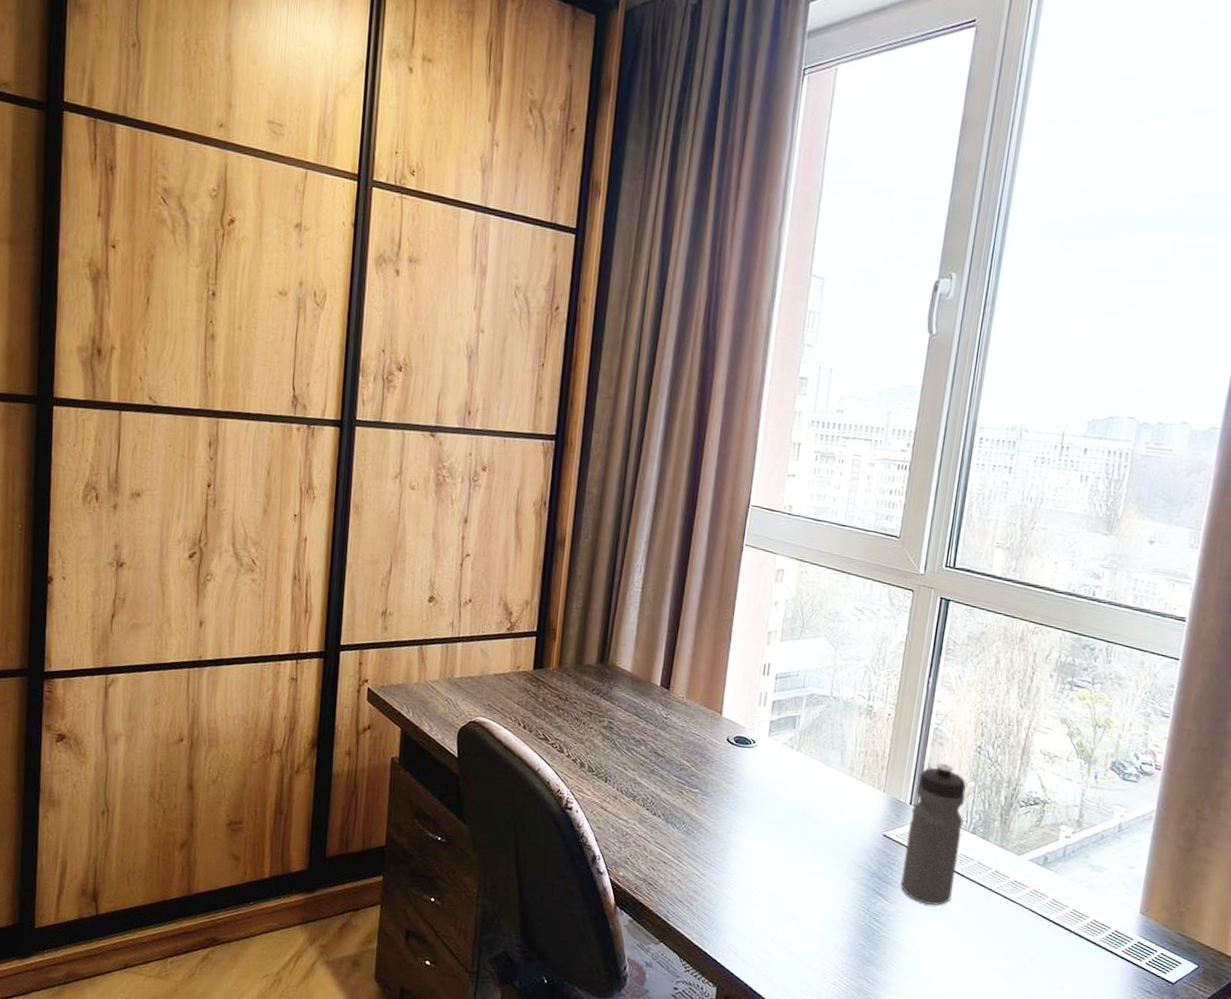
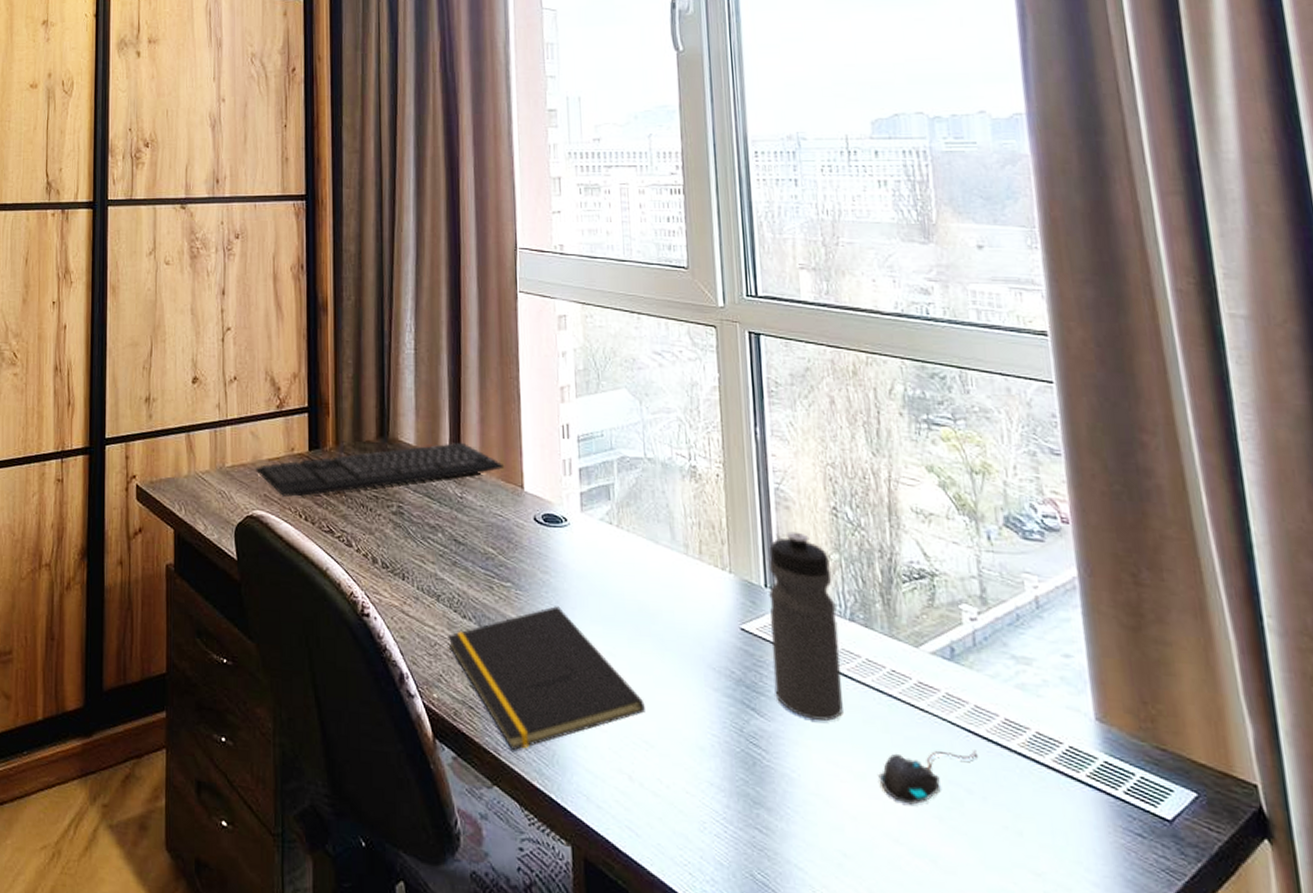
keyboard: none [482,671,709,708] -> present [255,442,505,497]
notepad: none [638,810,795,918] -> present [448,606,645,751]
mouse: none [967,930,1045,967] -> present [878,750,977,805]

